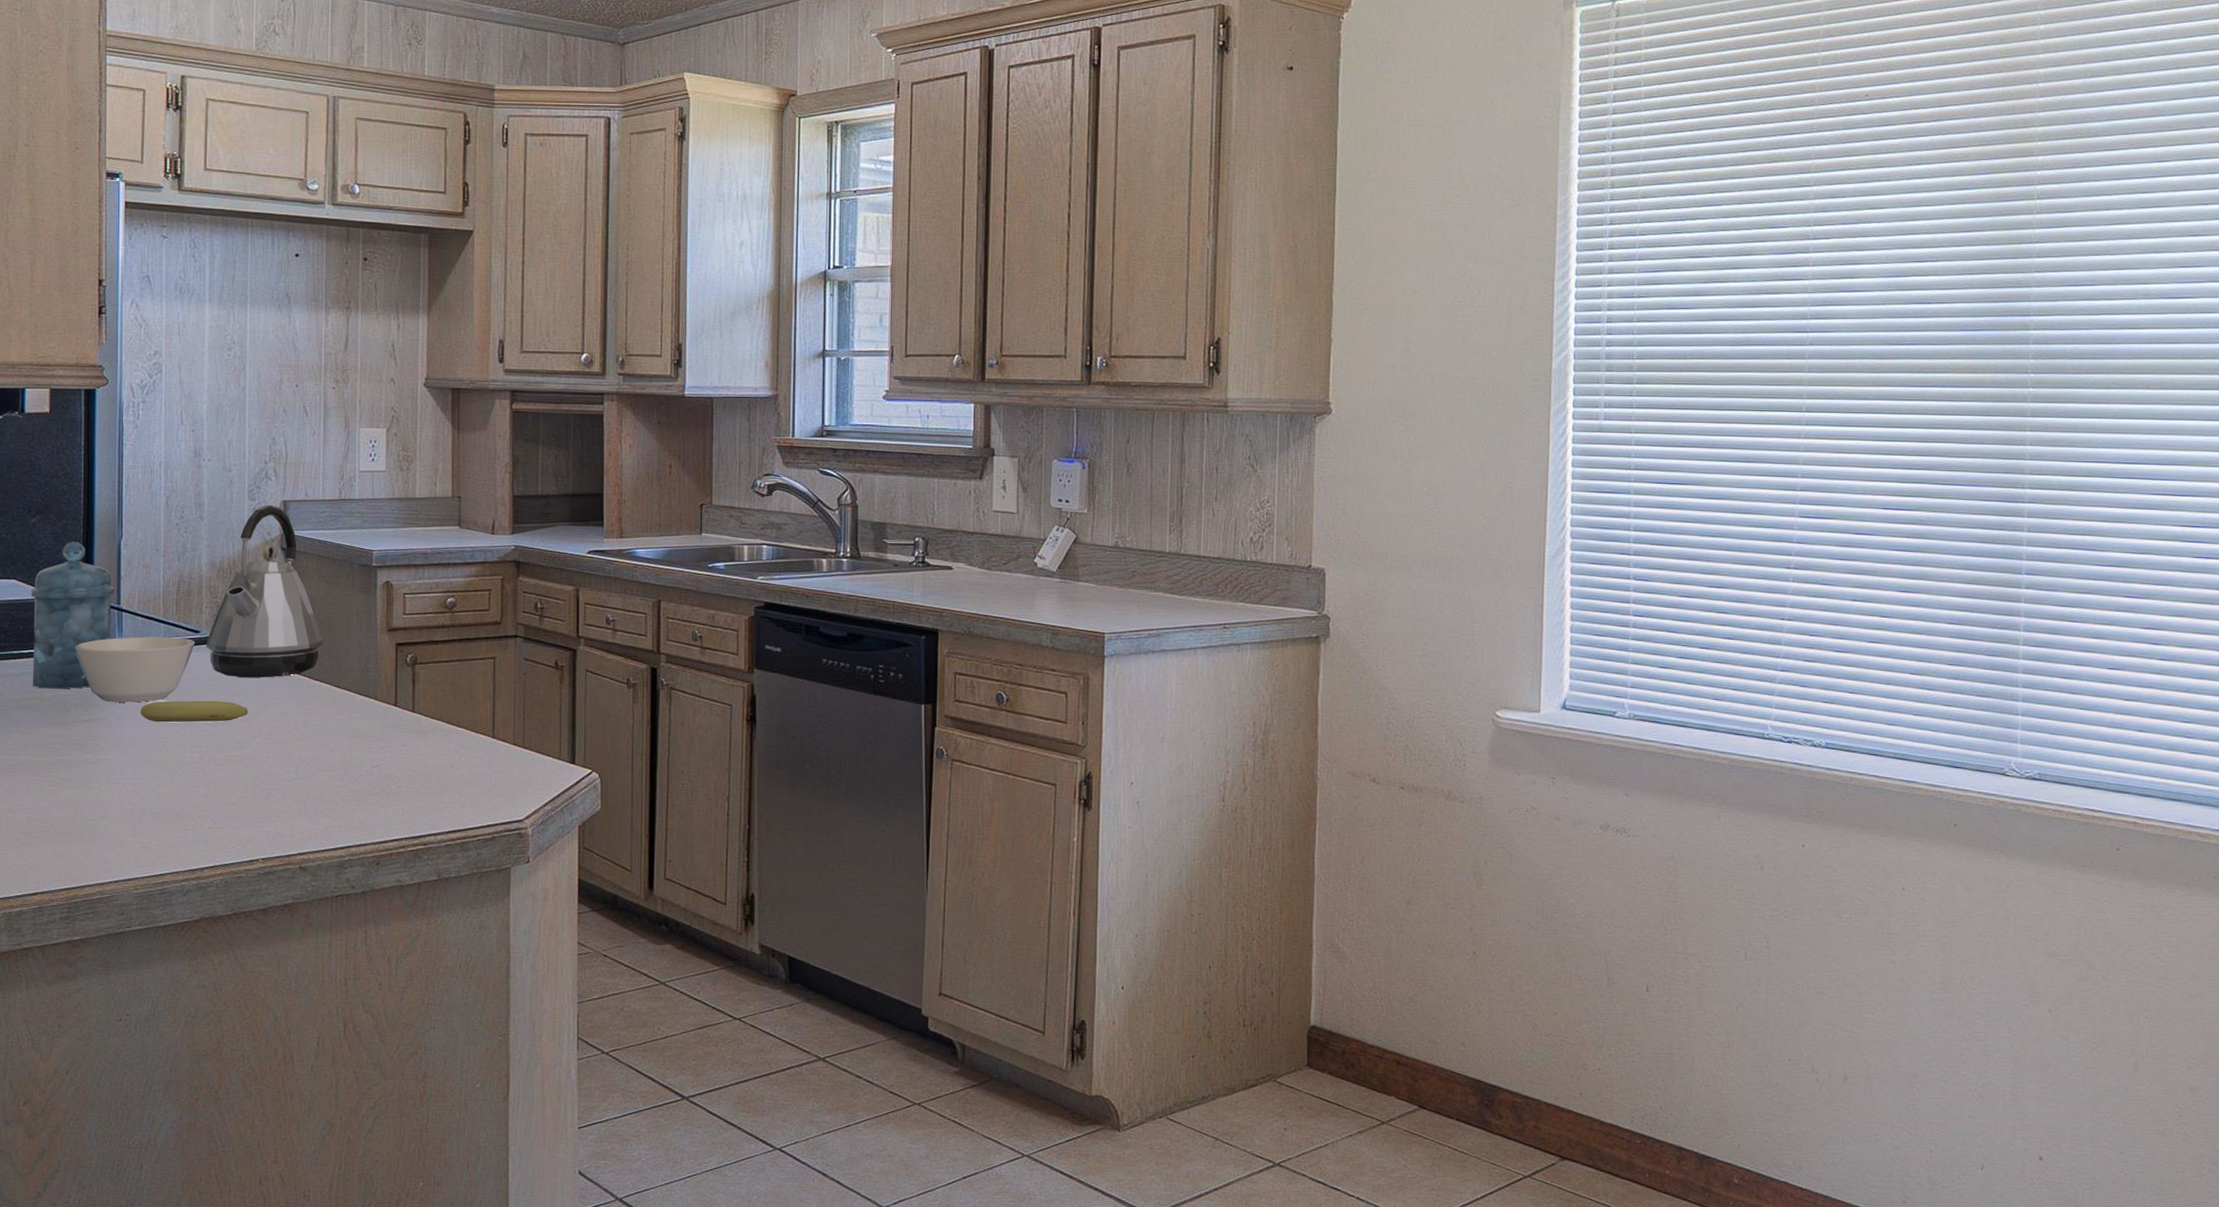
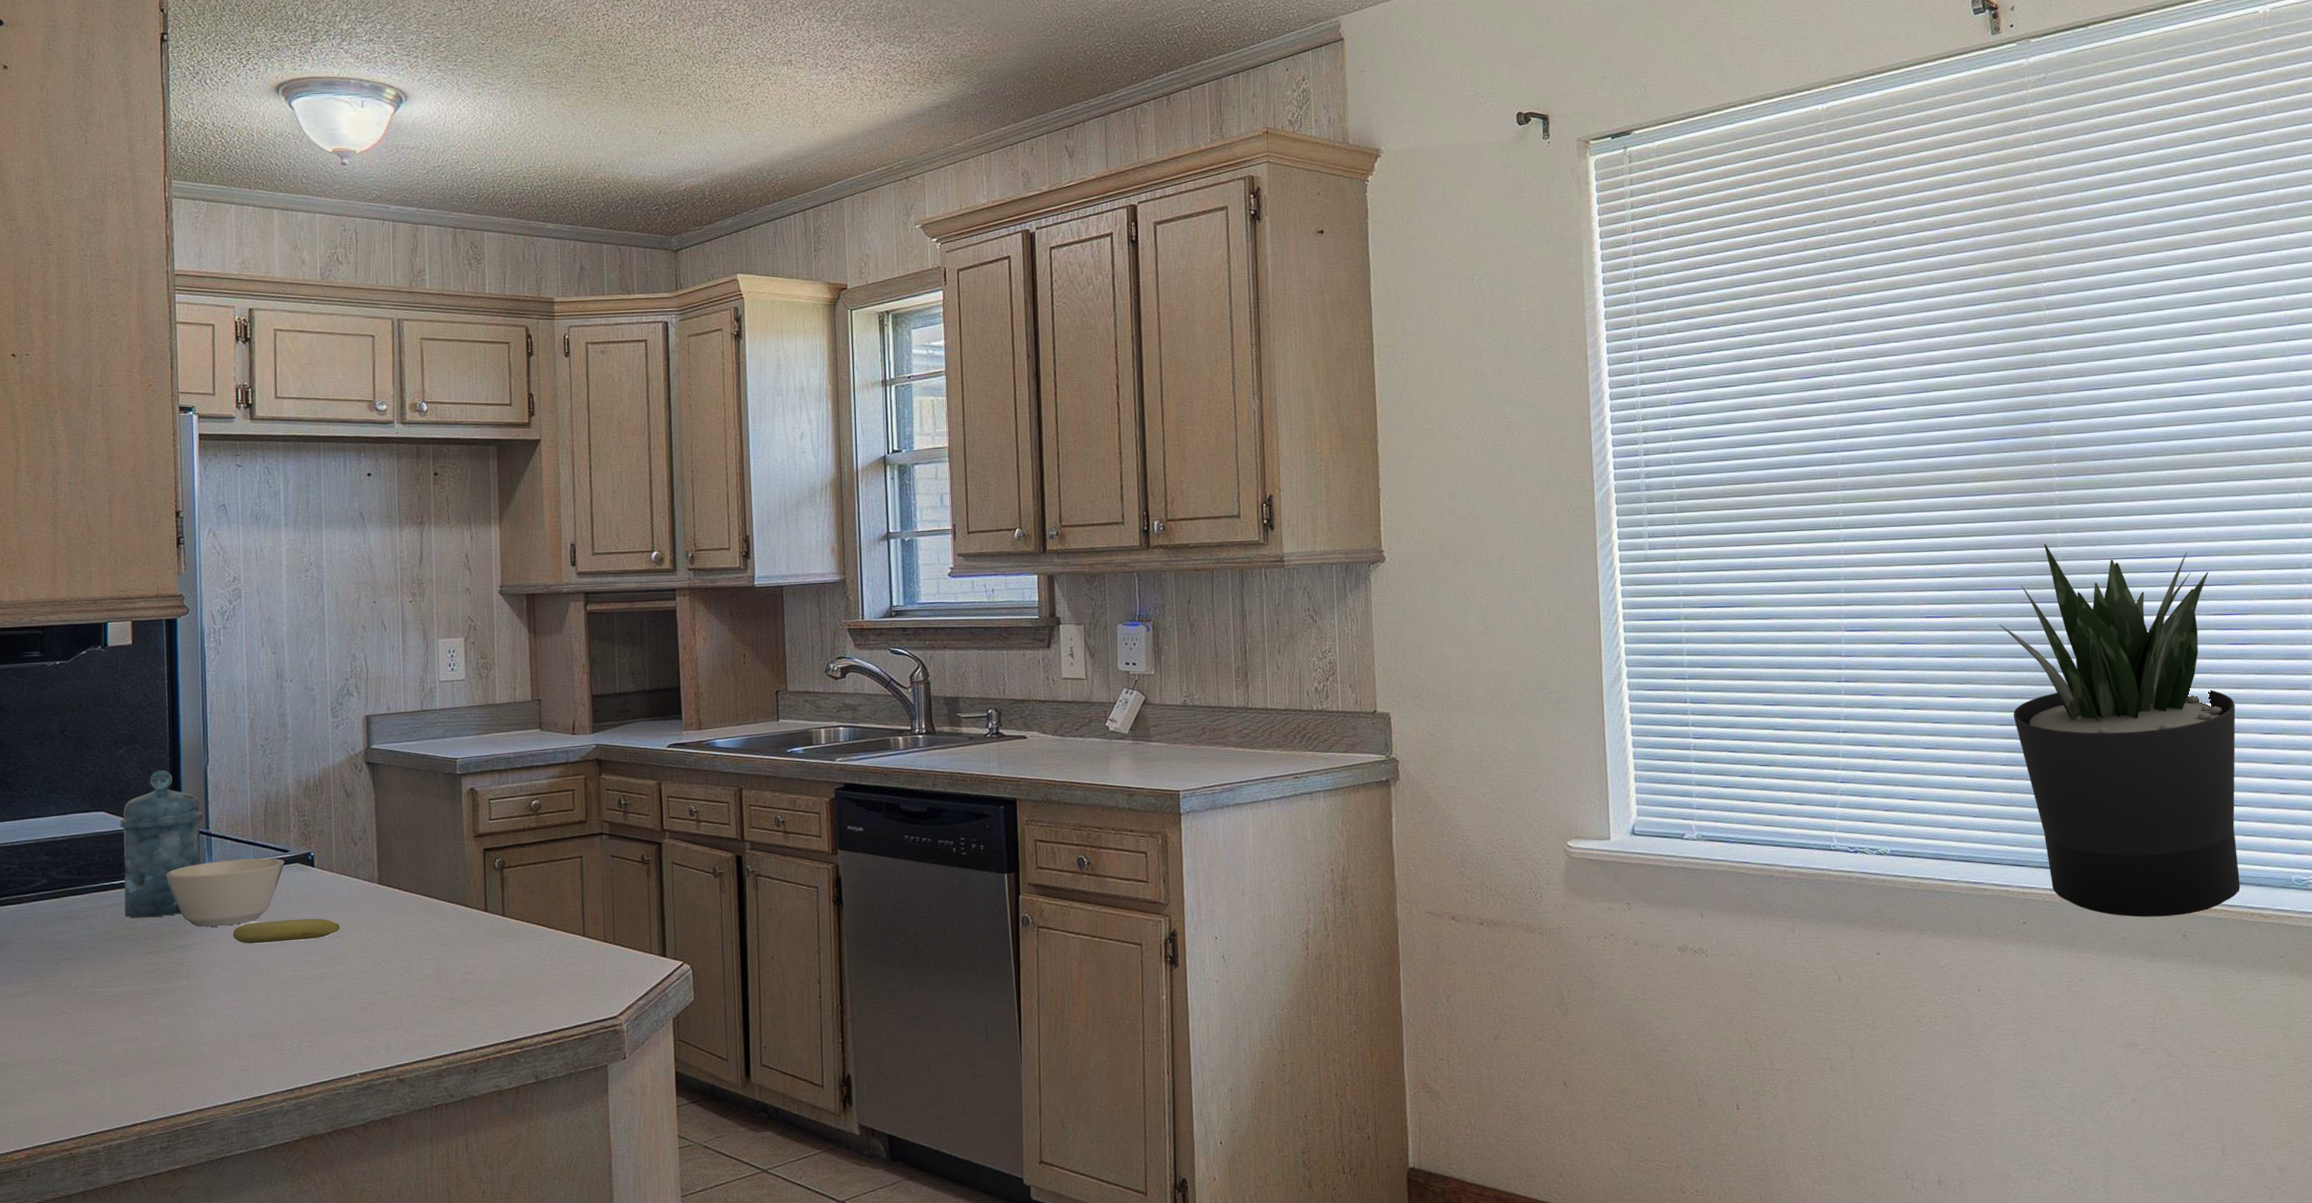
kettle: present [206,505,324,678] -> none [295,721,412,894]
planter: none [1957,441,2193,829] -> present [1998,543,2240,918]

